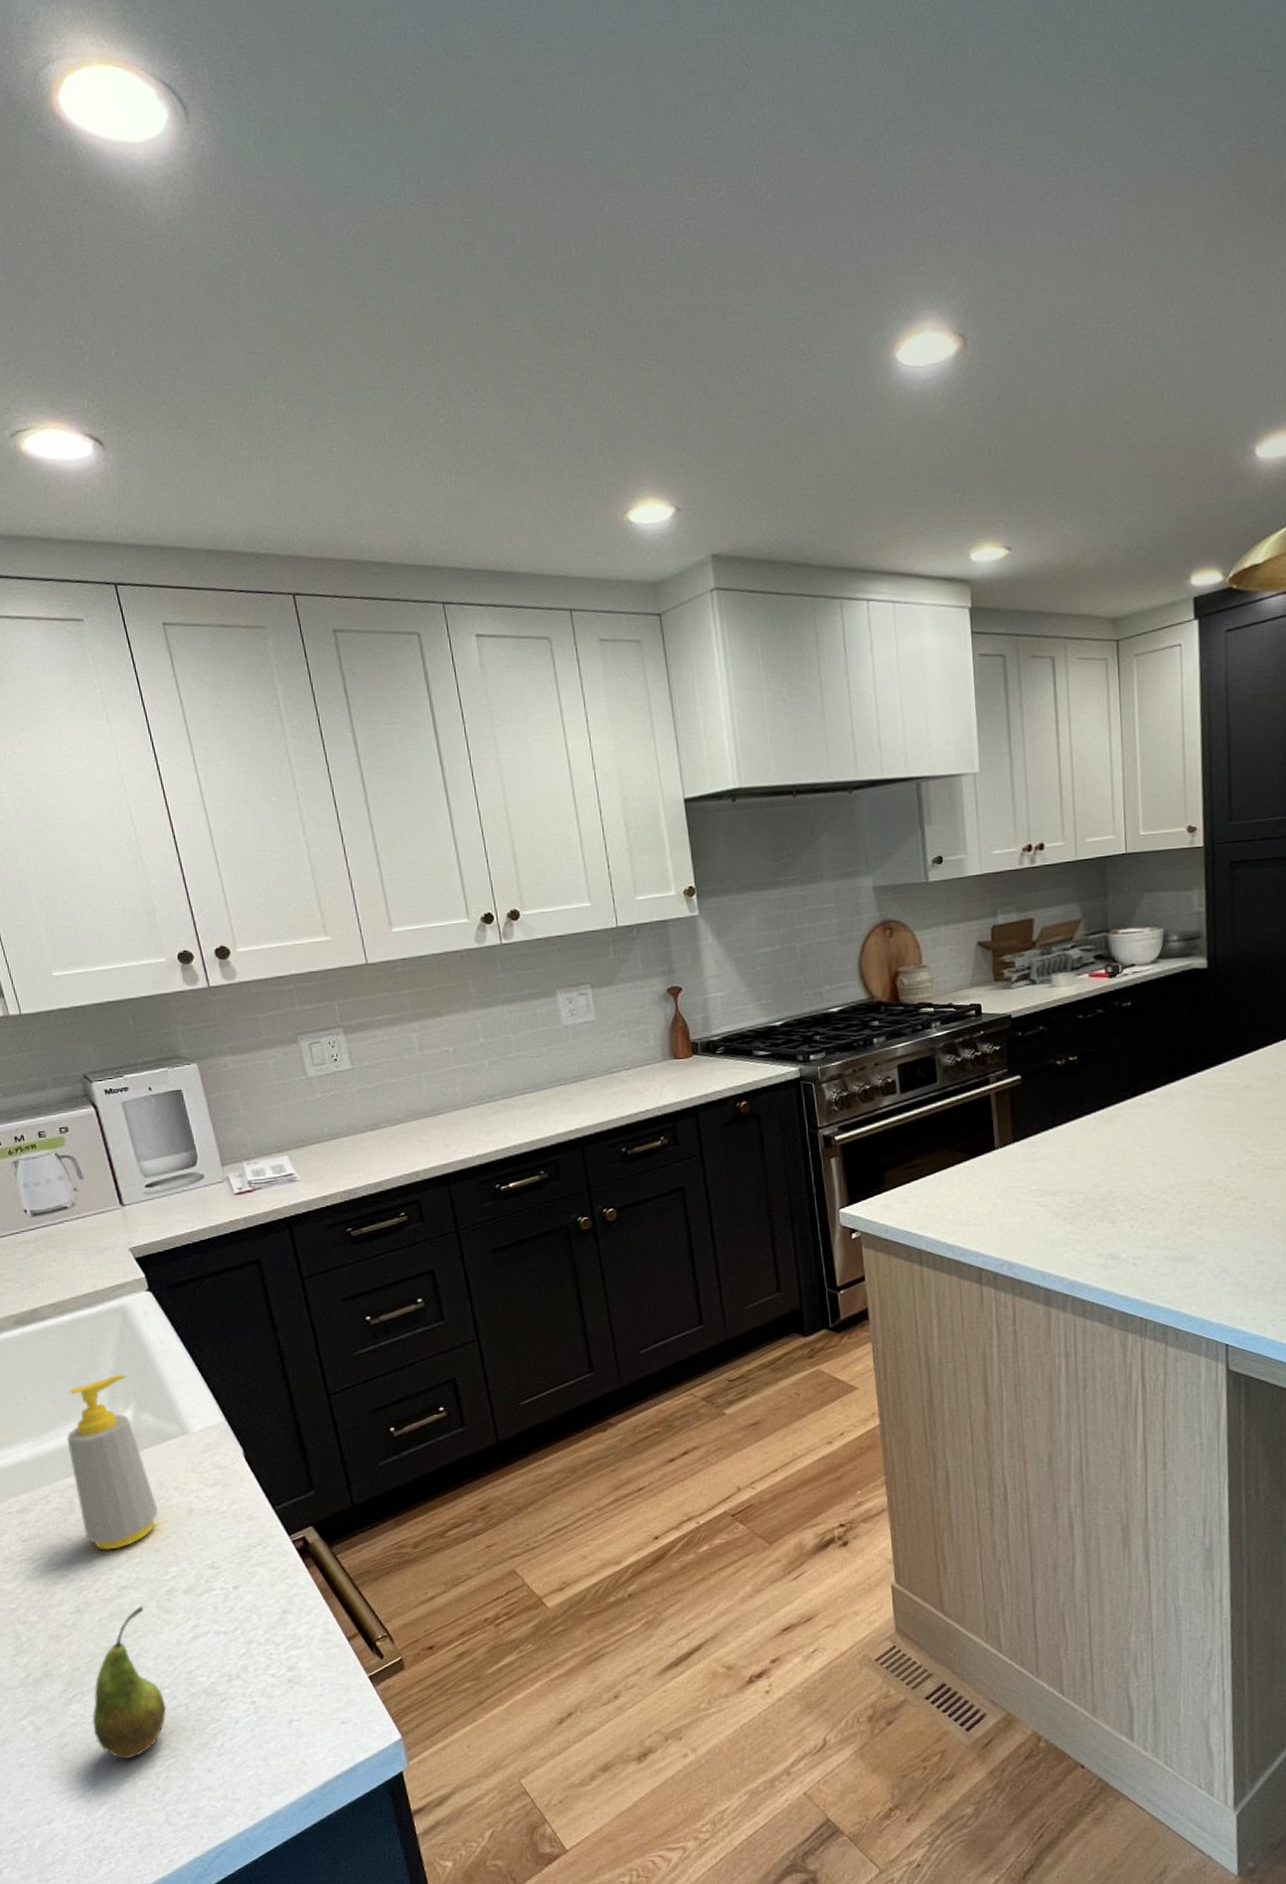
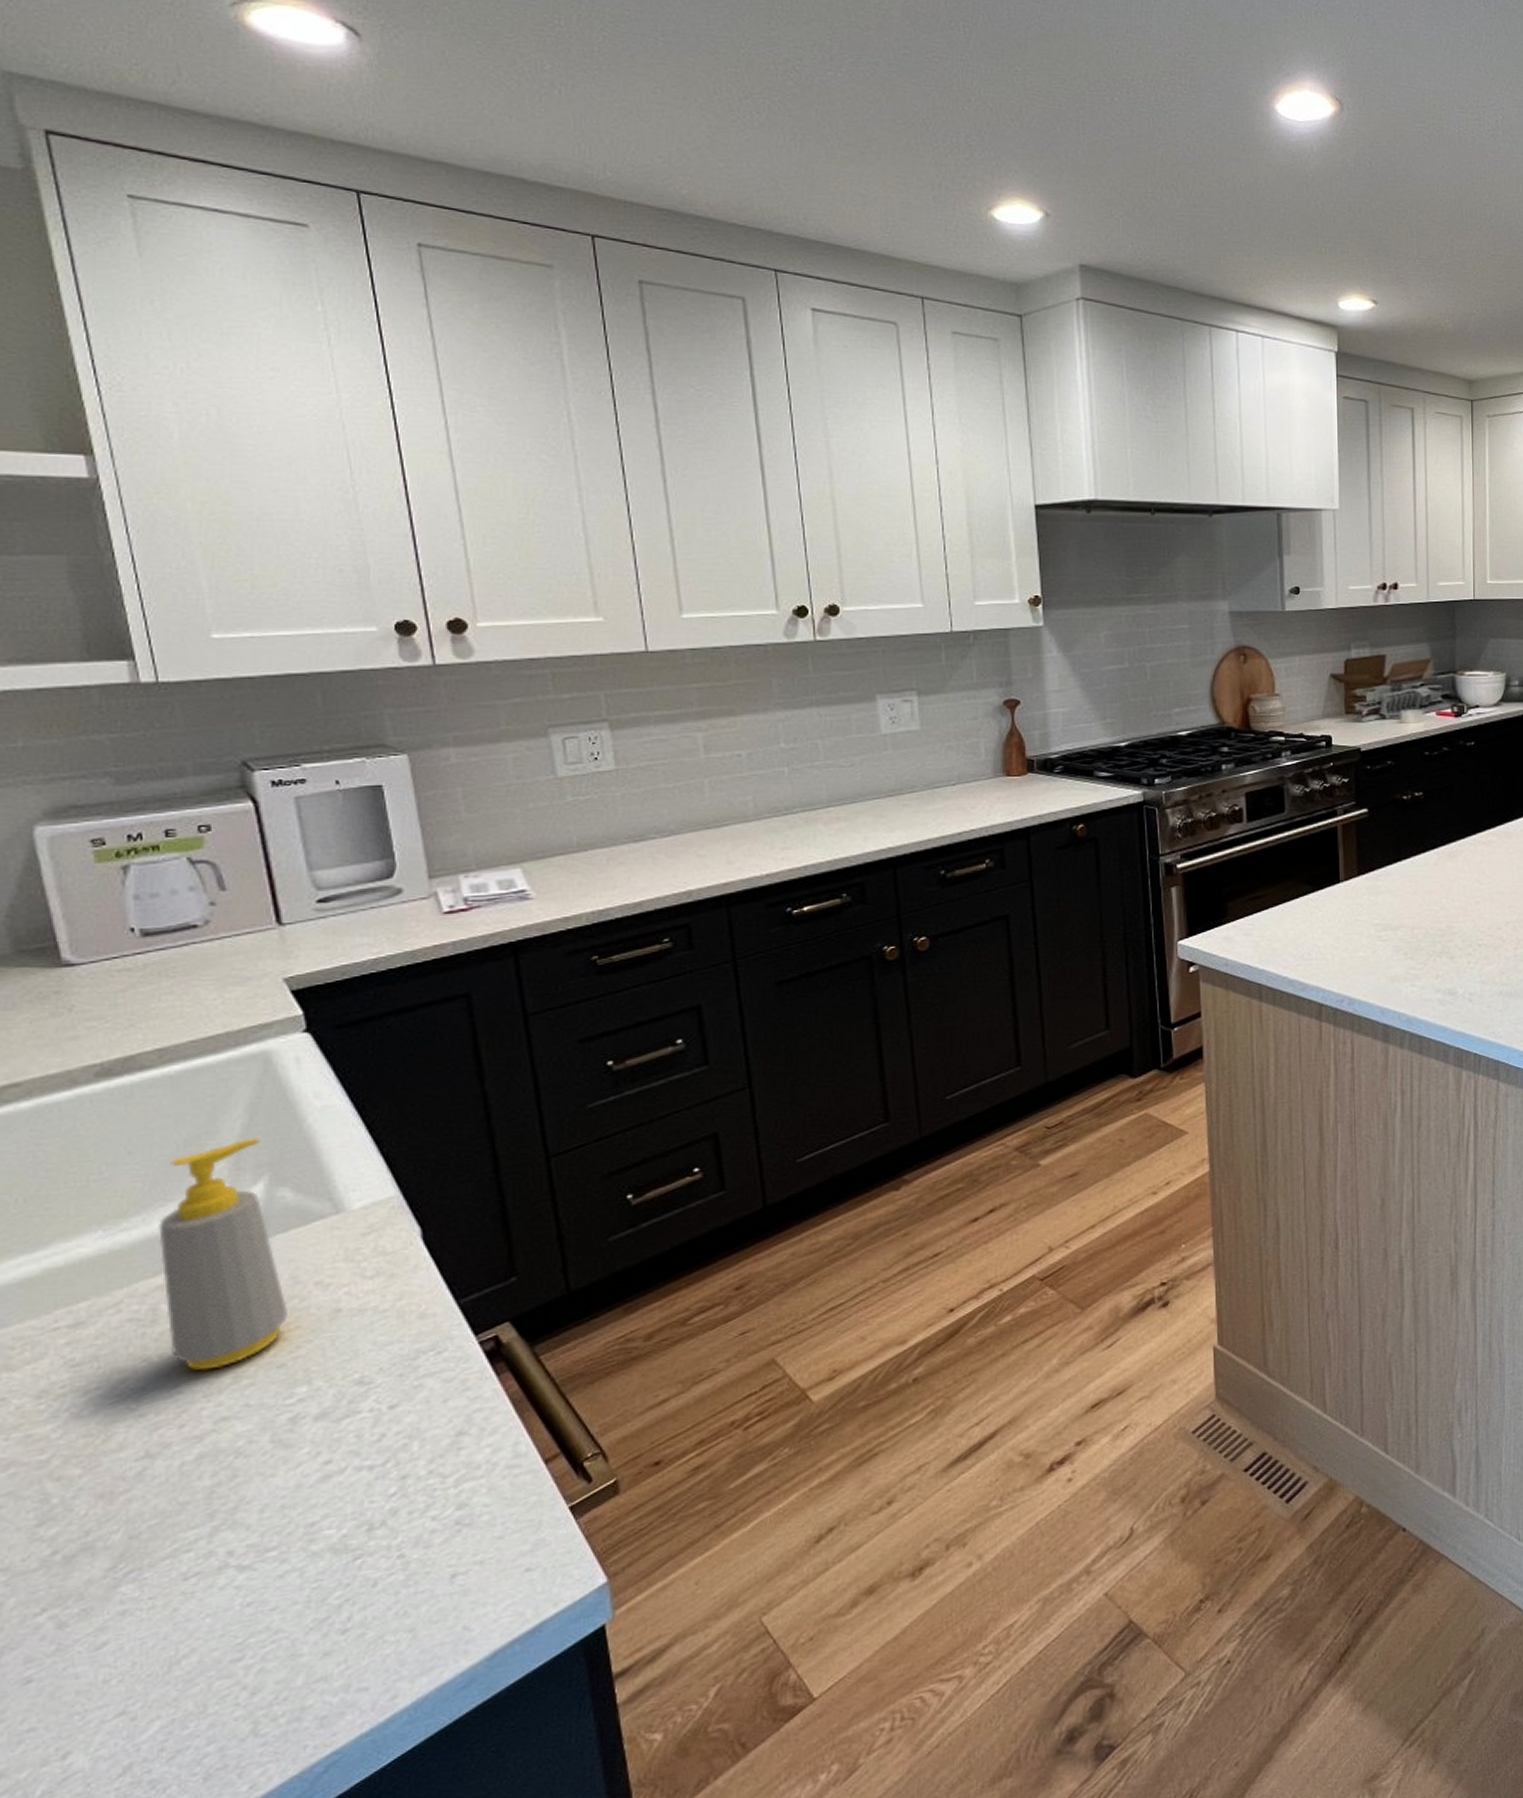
fruit: present [92,1605,167,1760] -> none [152,1440,270,1654]

